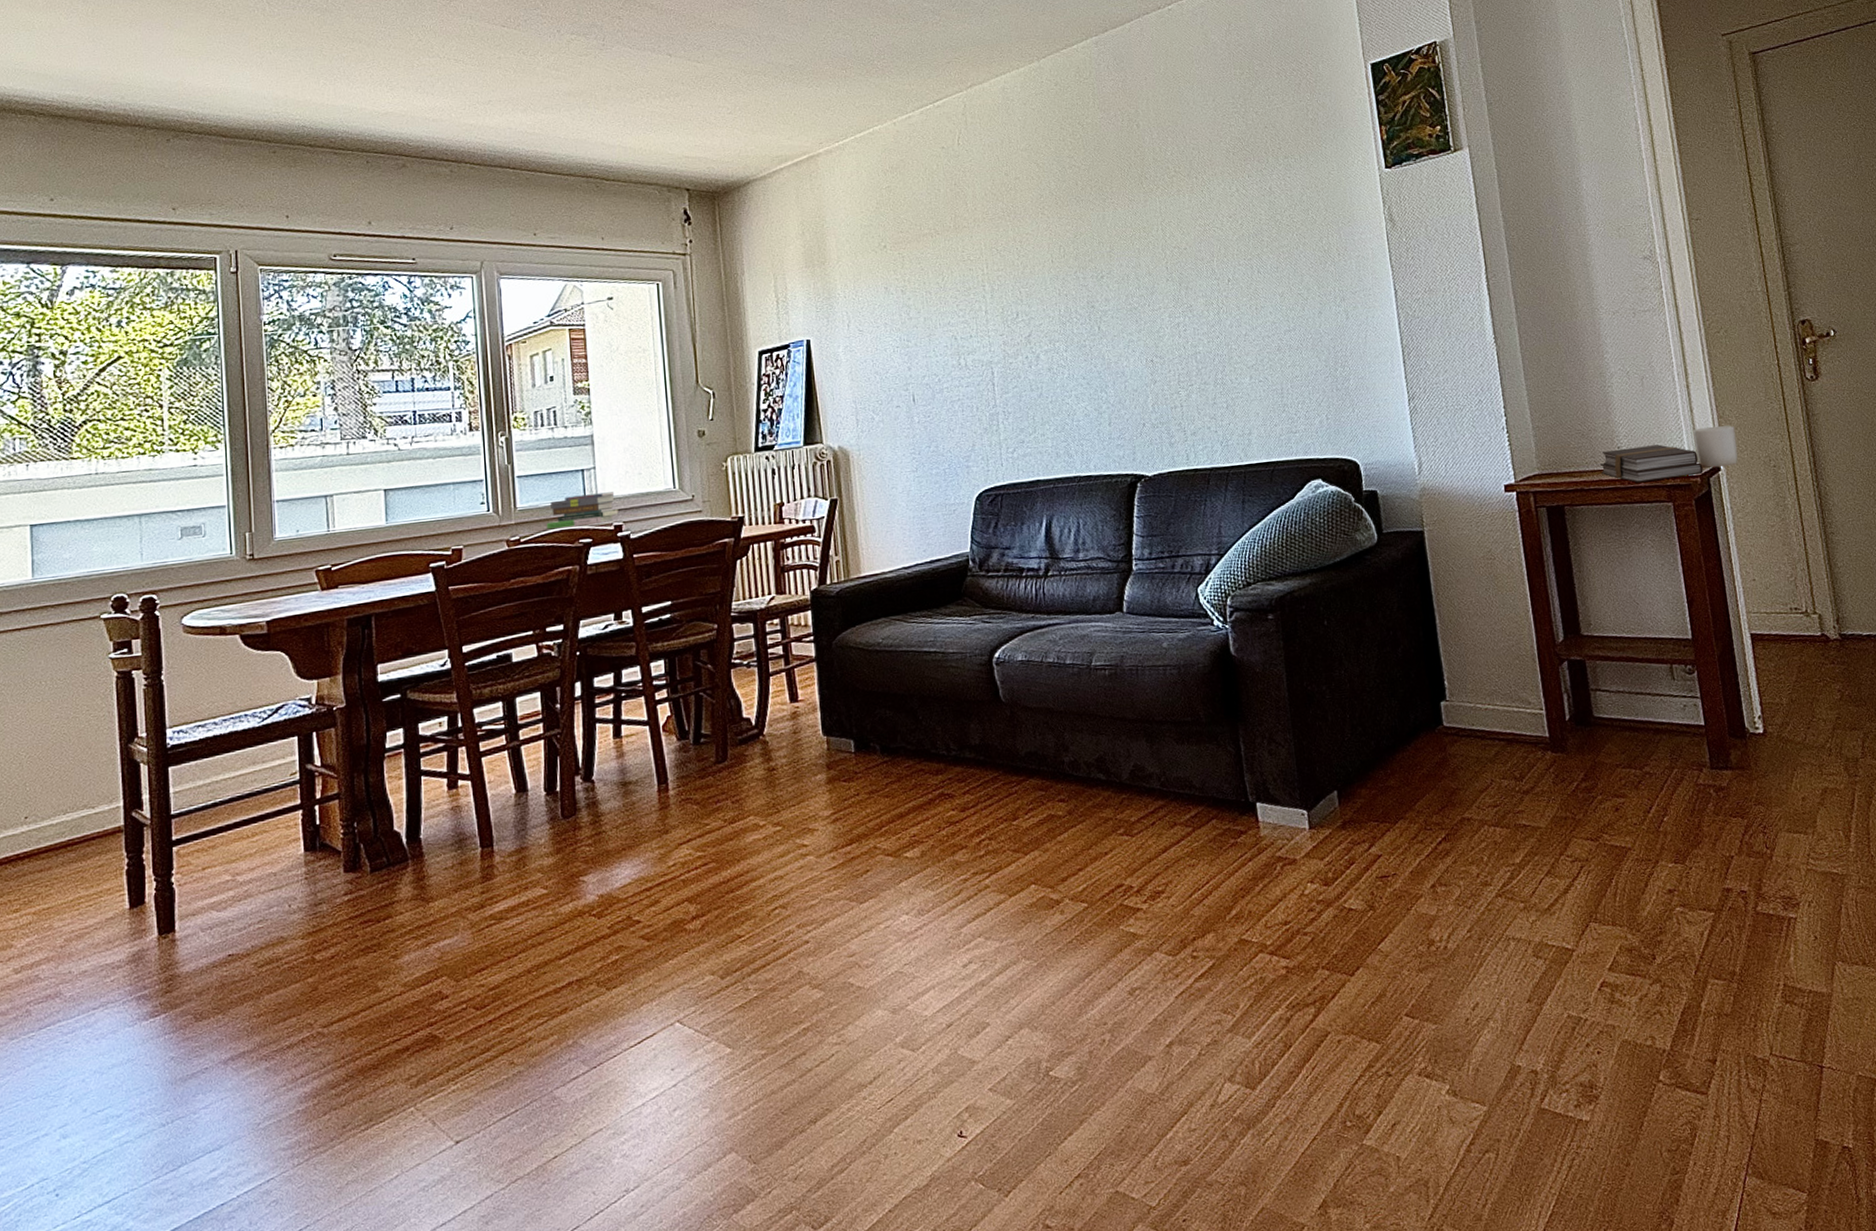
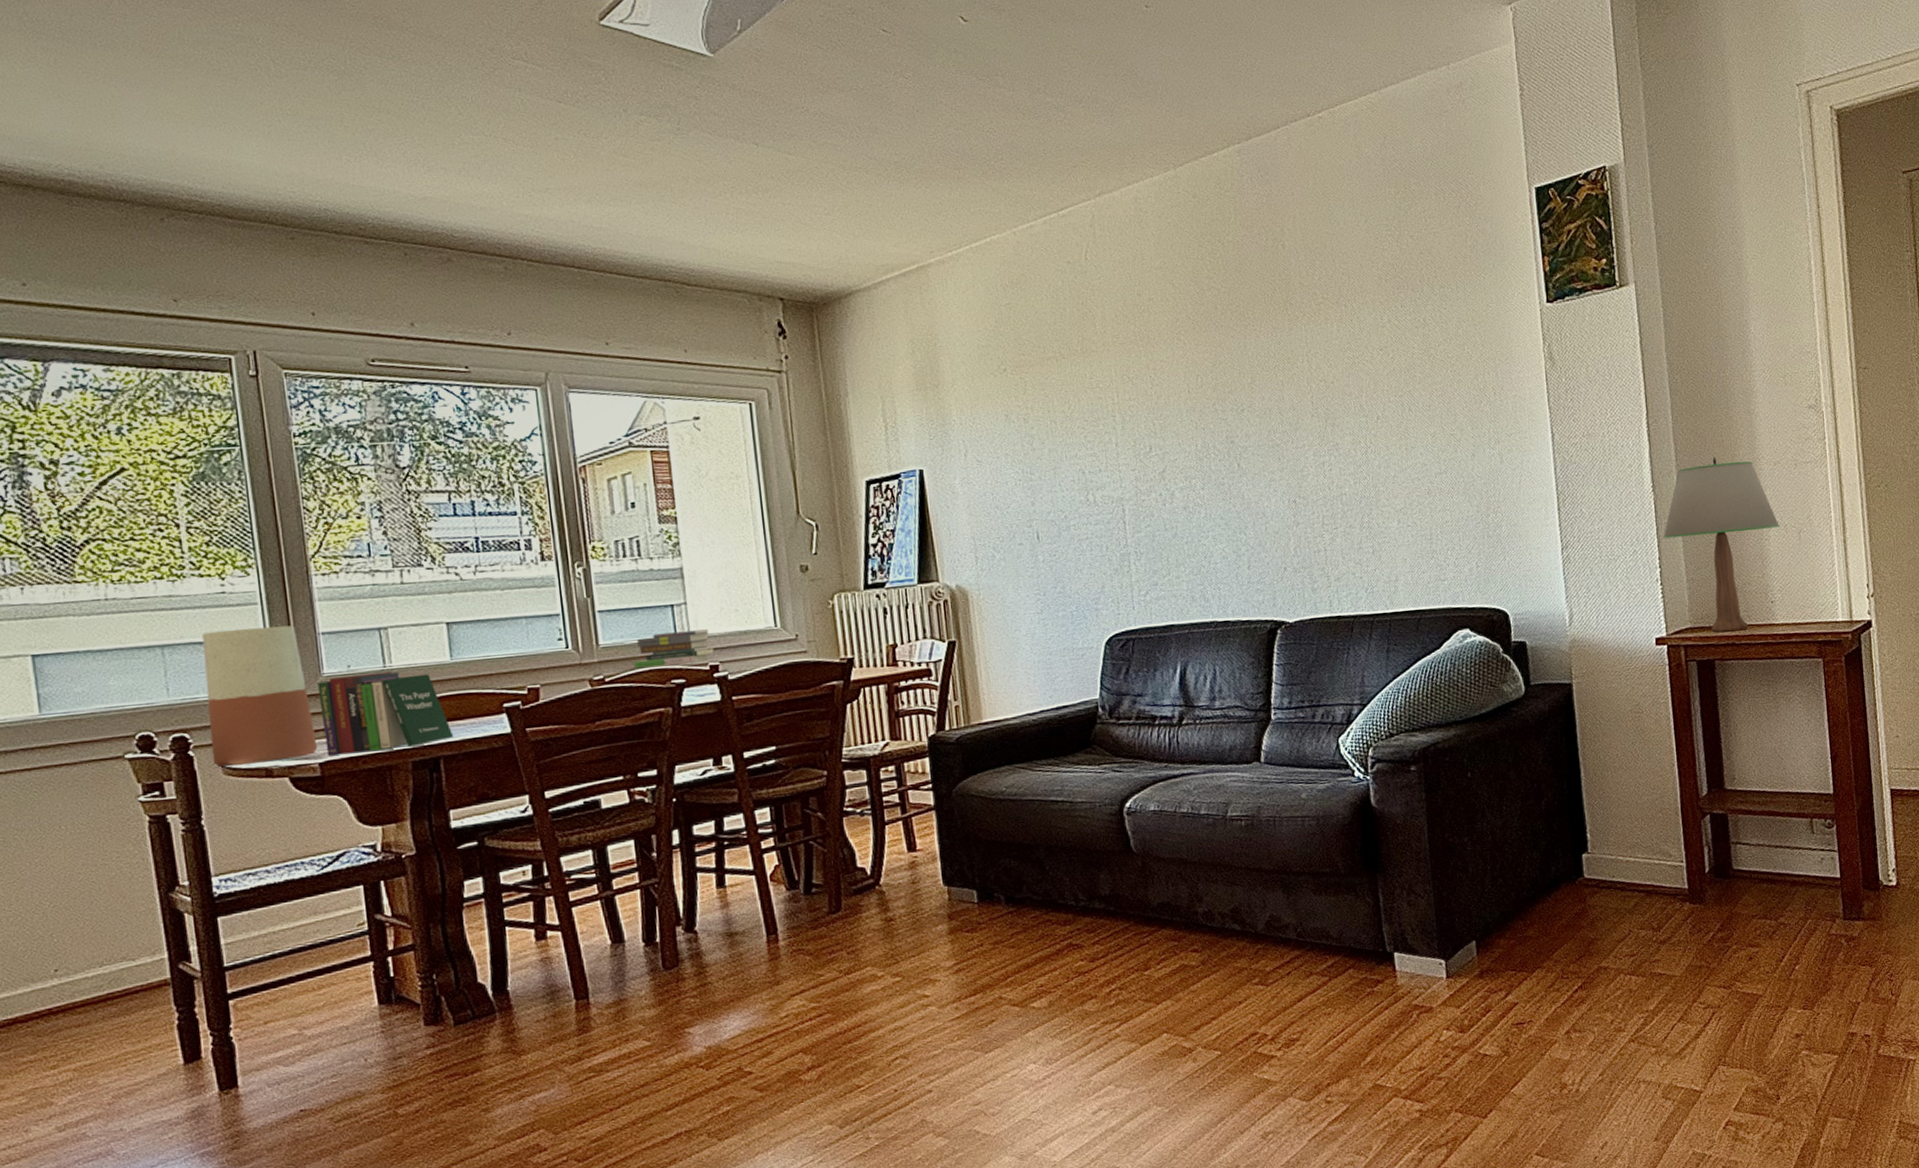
vase: none [174,494,266,627] -> present [202,625,318,768]
books: none [270,535,385,614] -> present [317,671,454,756]
table lamp: none [1507,308,1623,479] -> present [1663,457,1781,633]
book: present [1600,444,1704,483] -> none [1753,600,1855,638]
mug: present [1693,425,1739,468] -> none [1847,581,1891,625]

